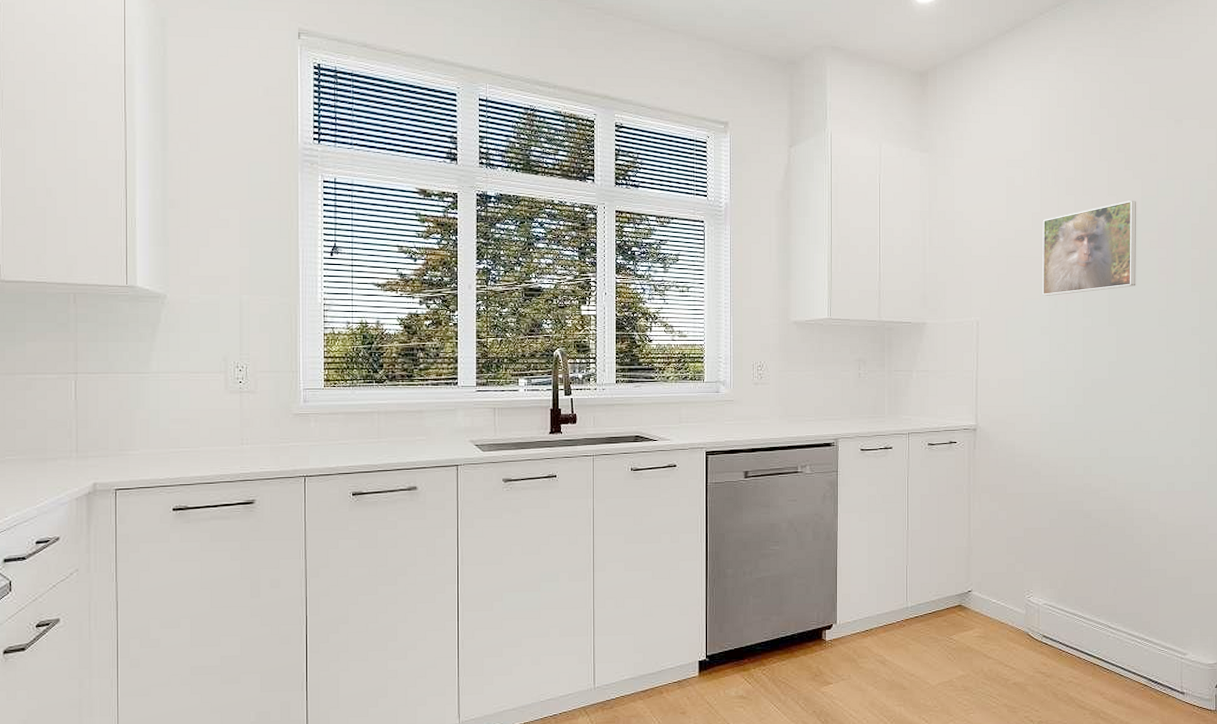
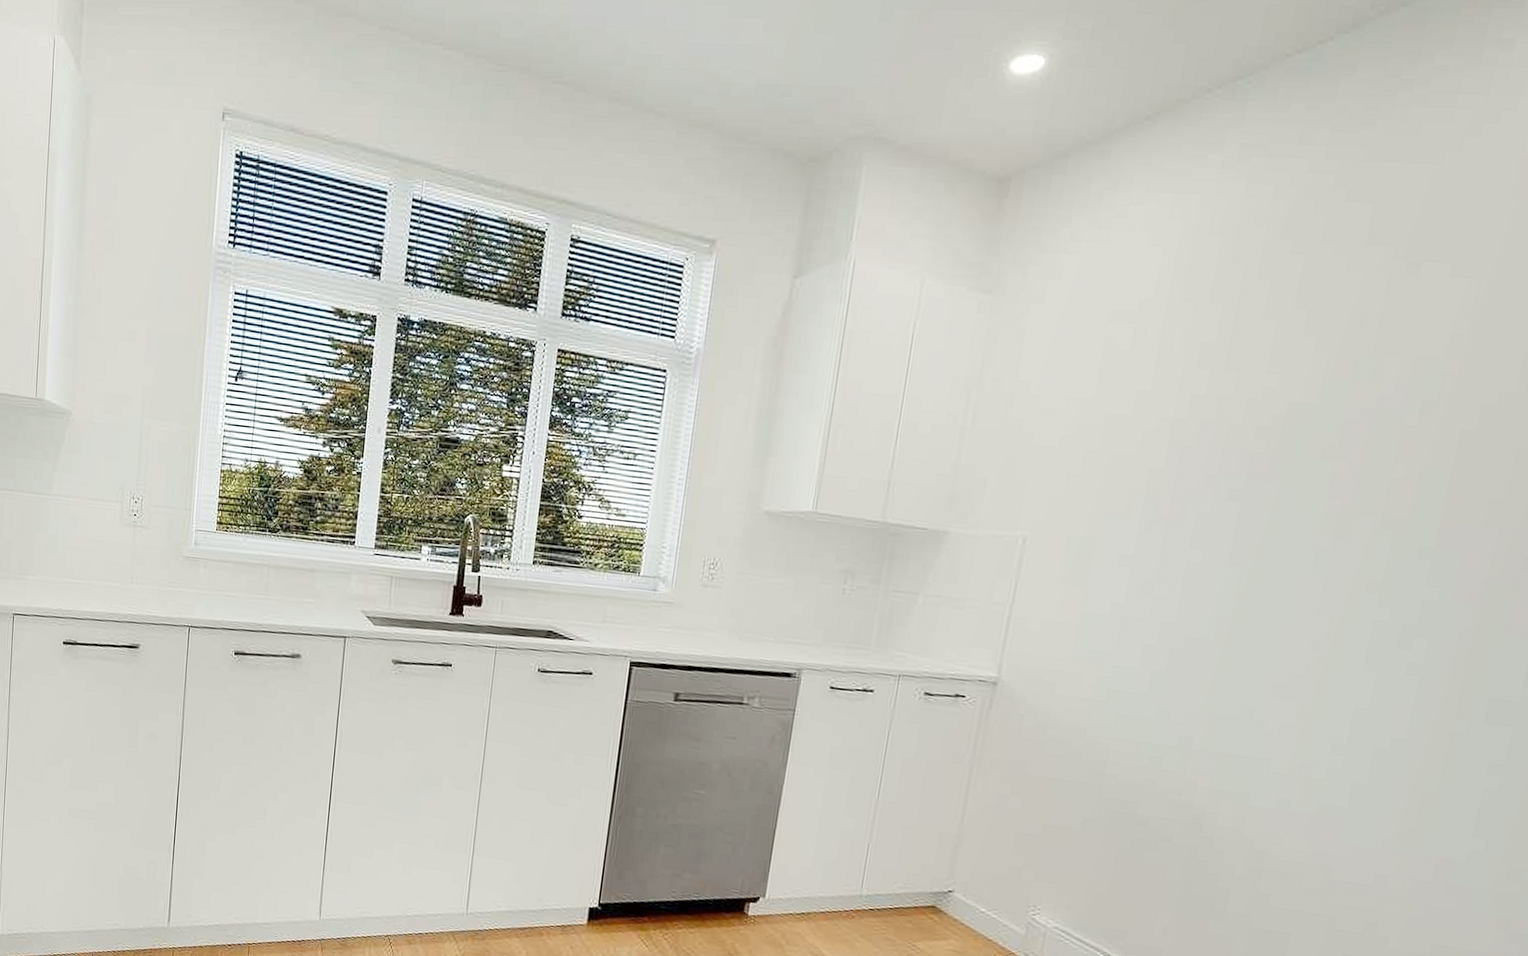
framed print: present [1042,200,1136,296] -> none [1131,382,1313,513]

